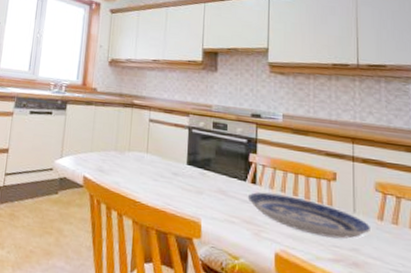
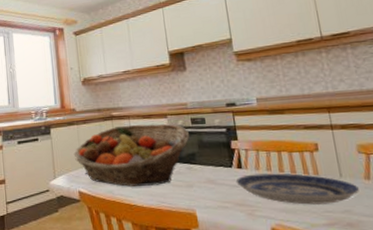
fruit basket: none [86,115,210,186] -> present [73,123,190,187]

